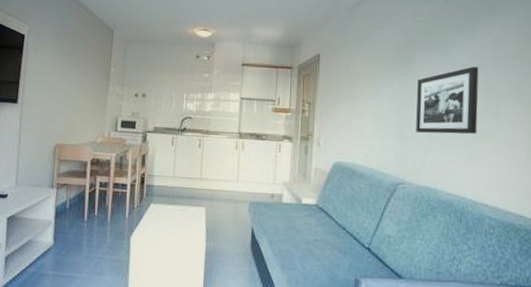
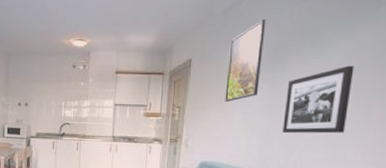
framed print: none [356,19,391,99] -> present [225,20,266,102]

